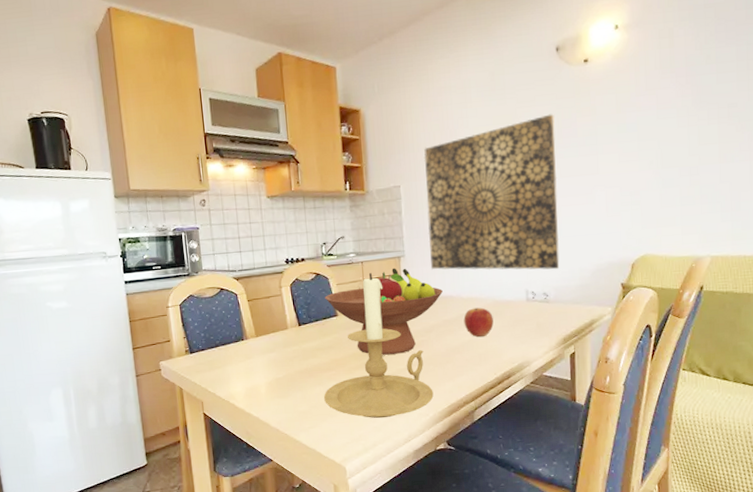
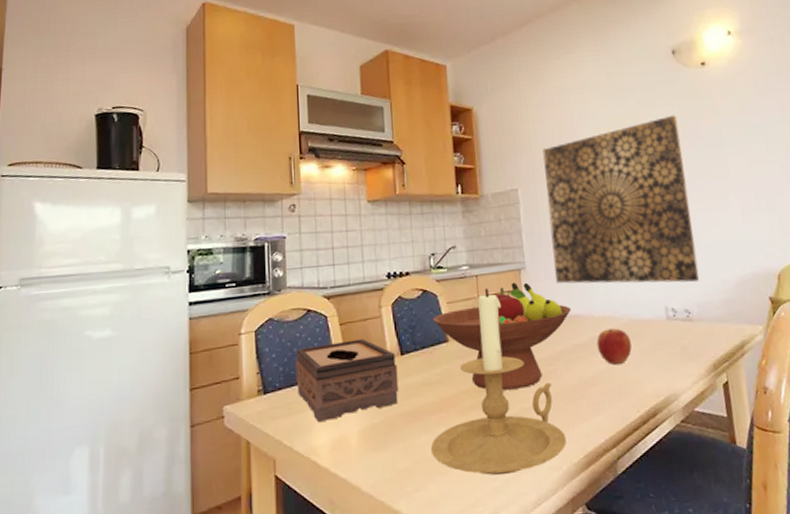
tissue box: none [213,312,298,375] -> present [295,339,399,422]

